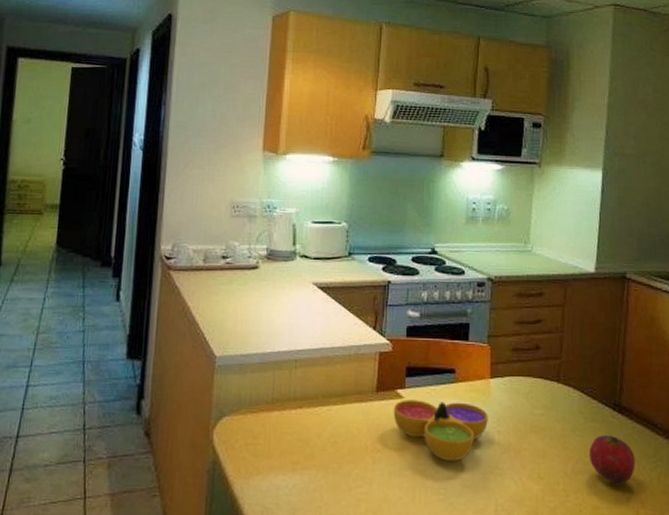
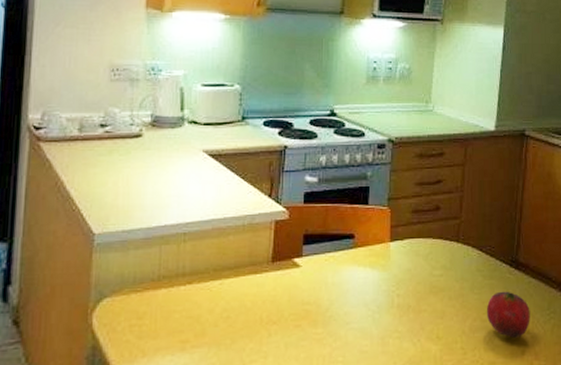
decorative bowl: present [393,400,488,461] -> none [289,267,388,328]

